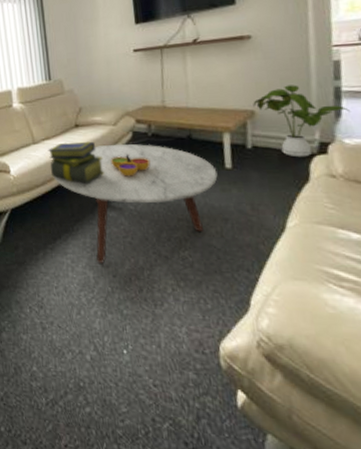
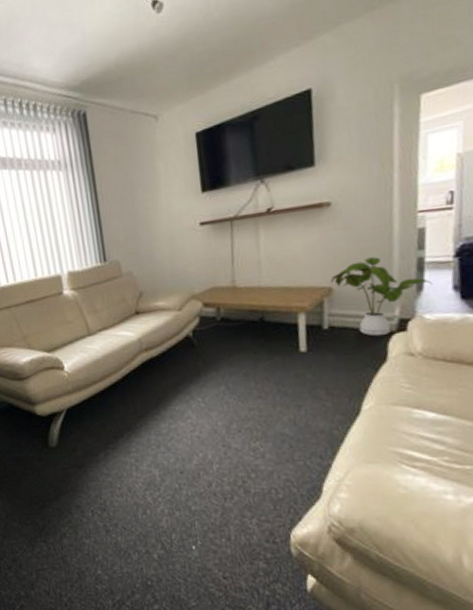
stack of books: present [47,141,105,184] -> none [105,329,170,377]
coffee table: present [53,143,218,263] -> none [112,330,292,460]
decorative bowl: present [110,153,151,177] -> none [175,341,220,367]

